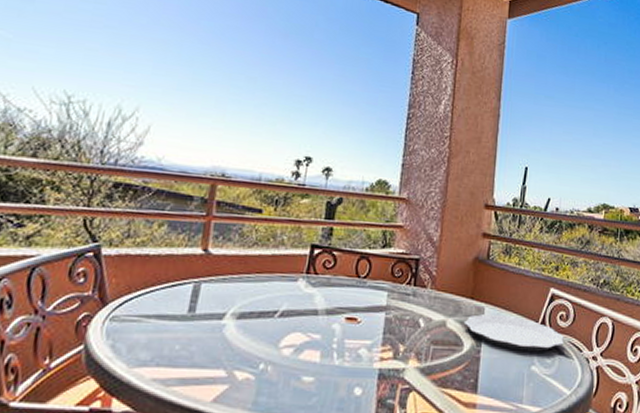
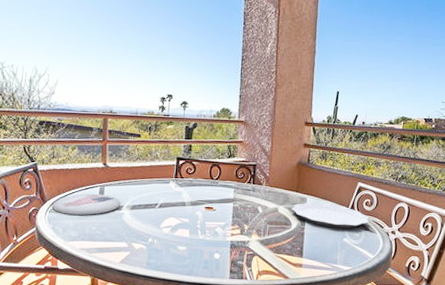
plate: none [114,293,224,327] -> present [51,193,121,215]

